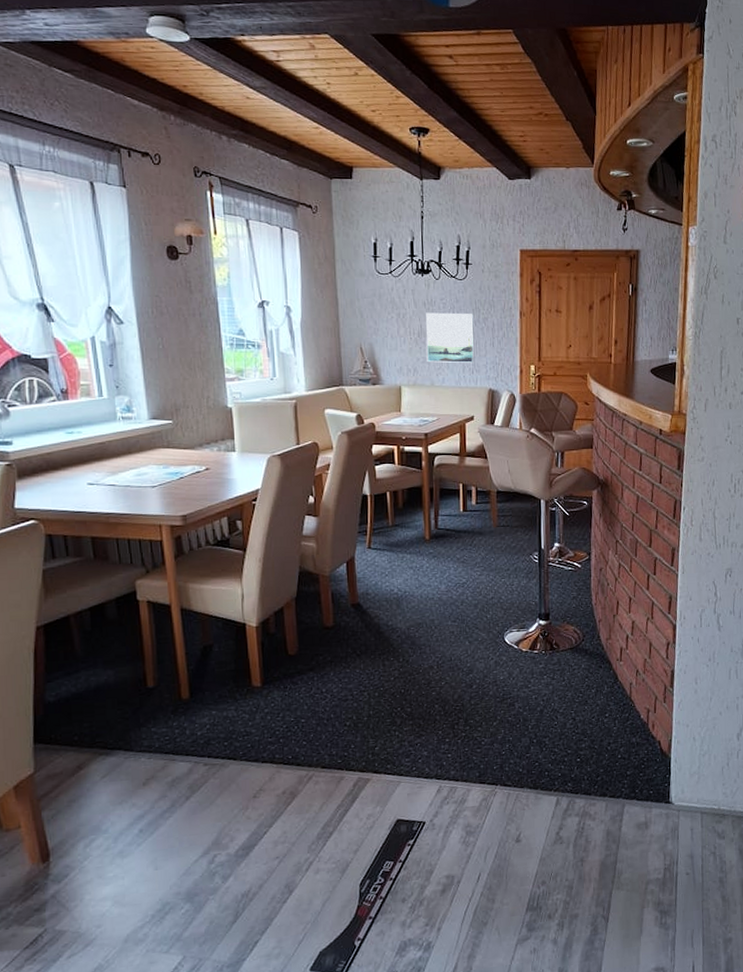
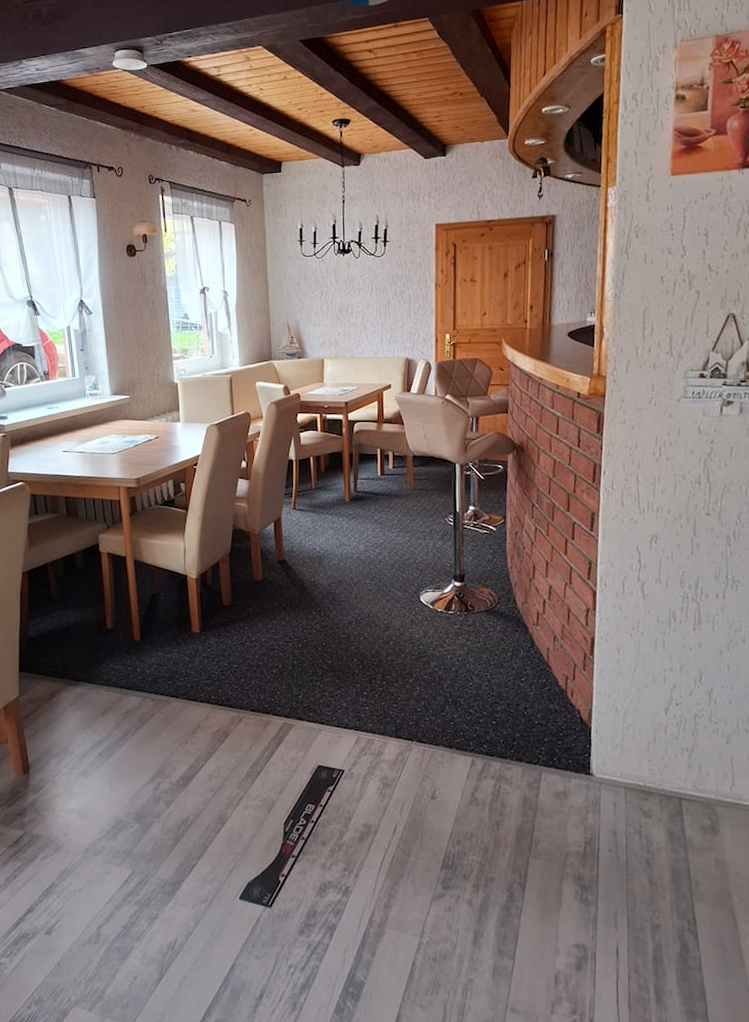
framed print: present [425,312,475,364] -> none [346,287,392,336]

